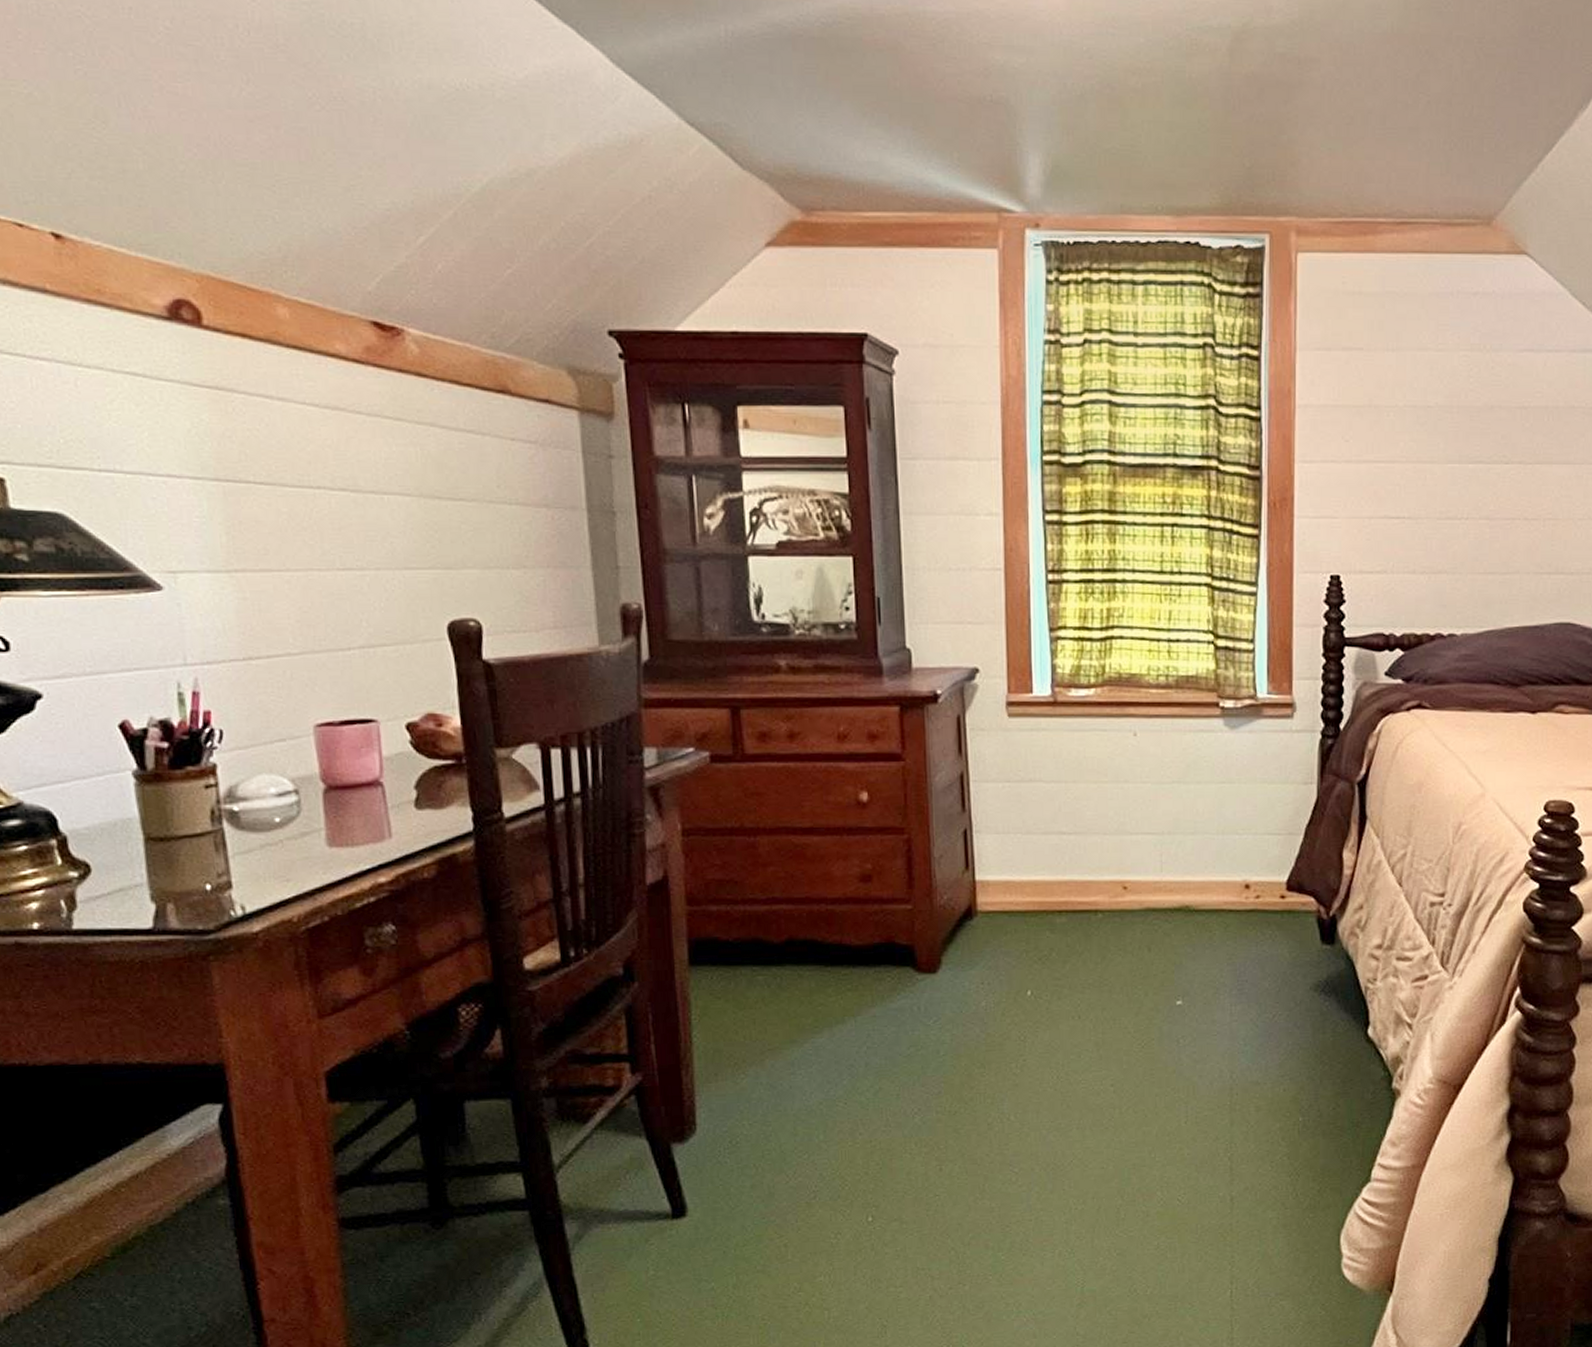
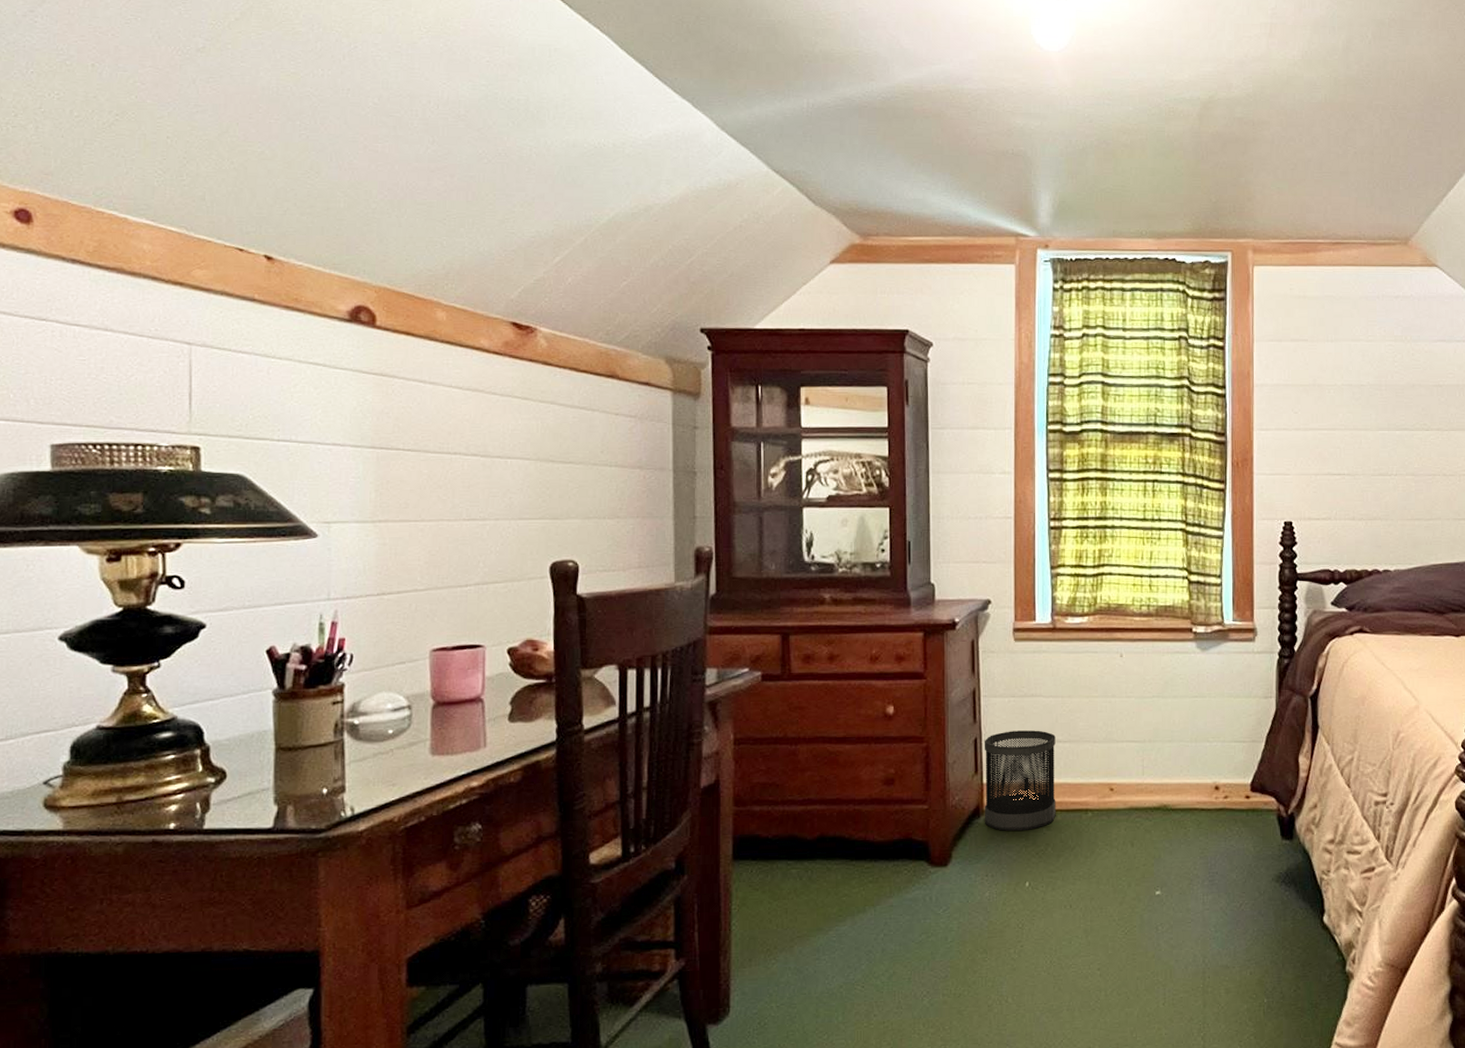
wastebasket: none [975,820,1061,934] -> present [984,730,1056,831]

